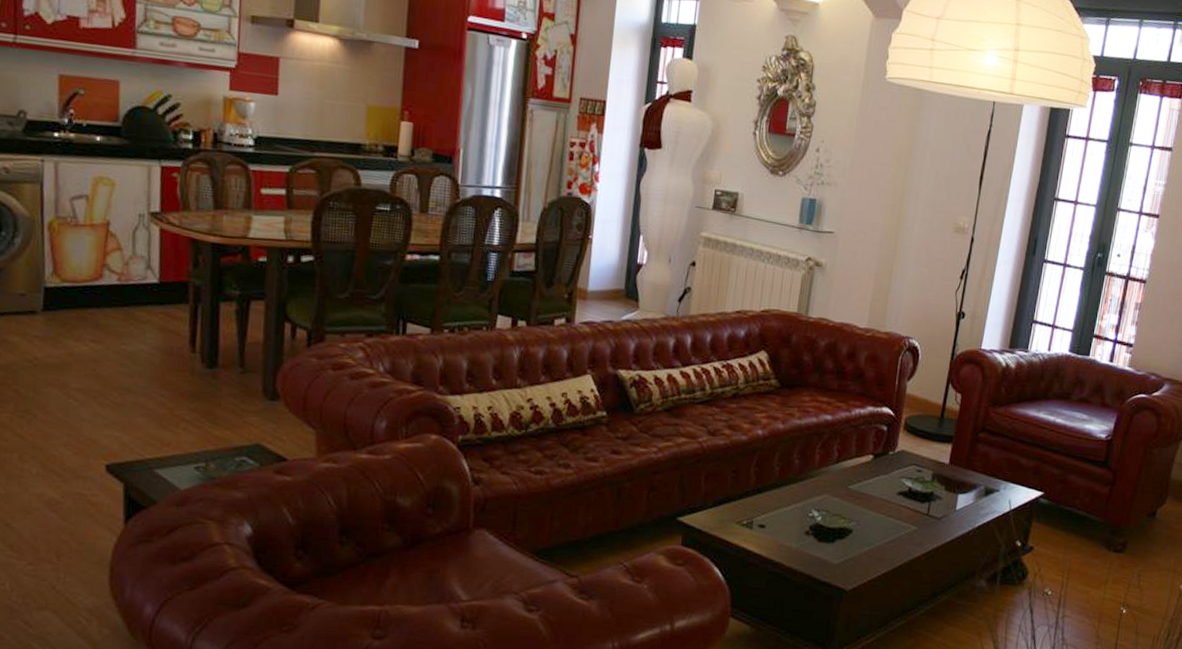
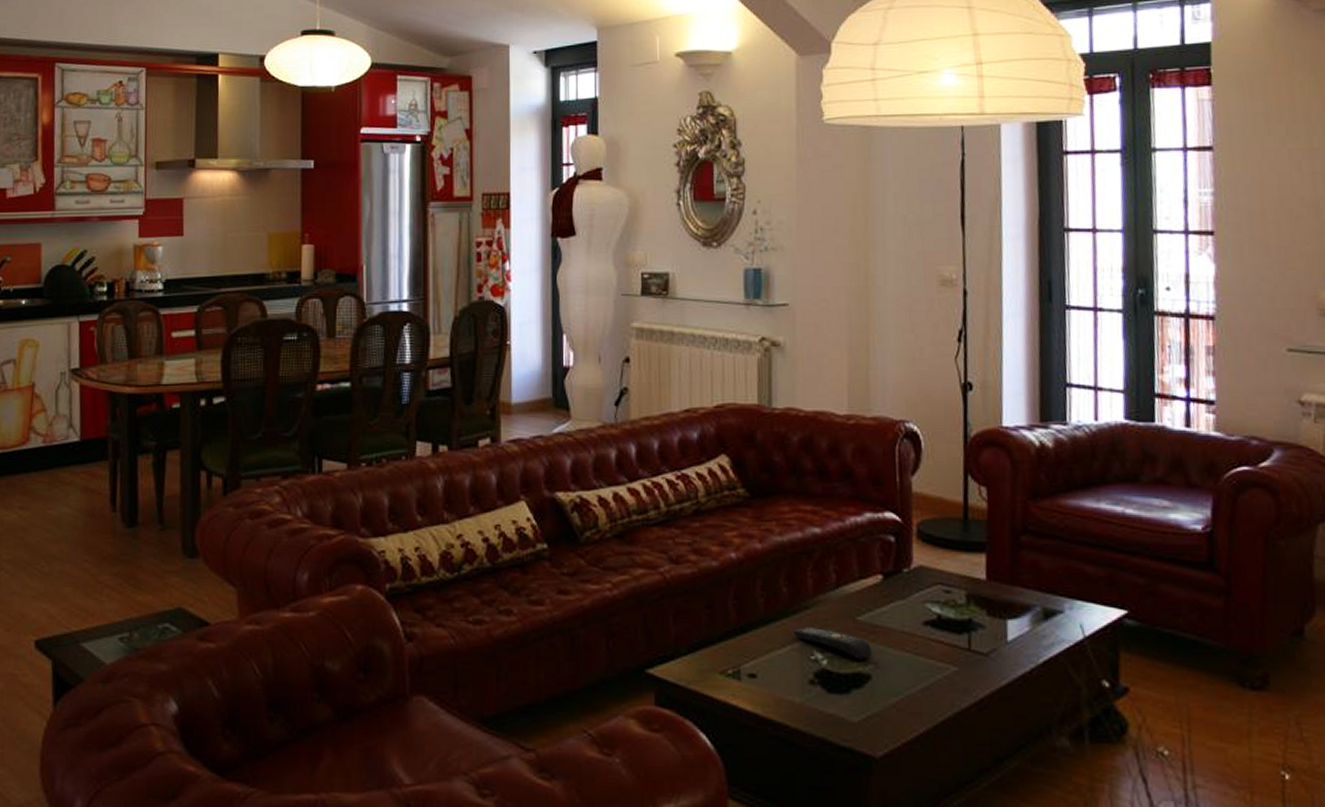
remote control: none [798,491,856,518] -> present [793,627,872,659]

